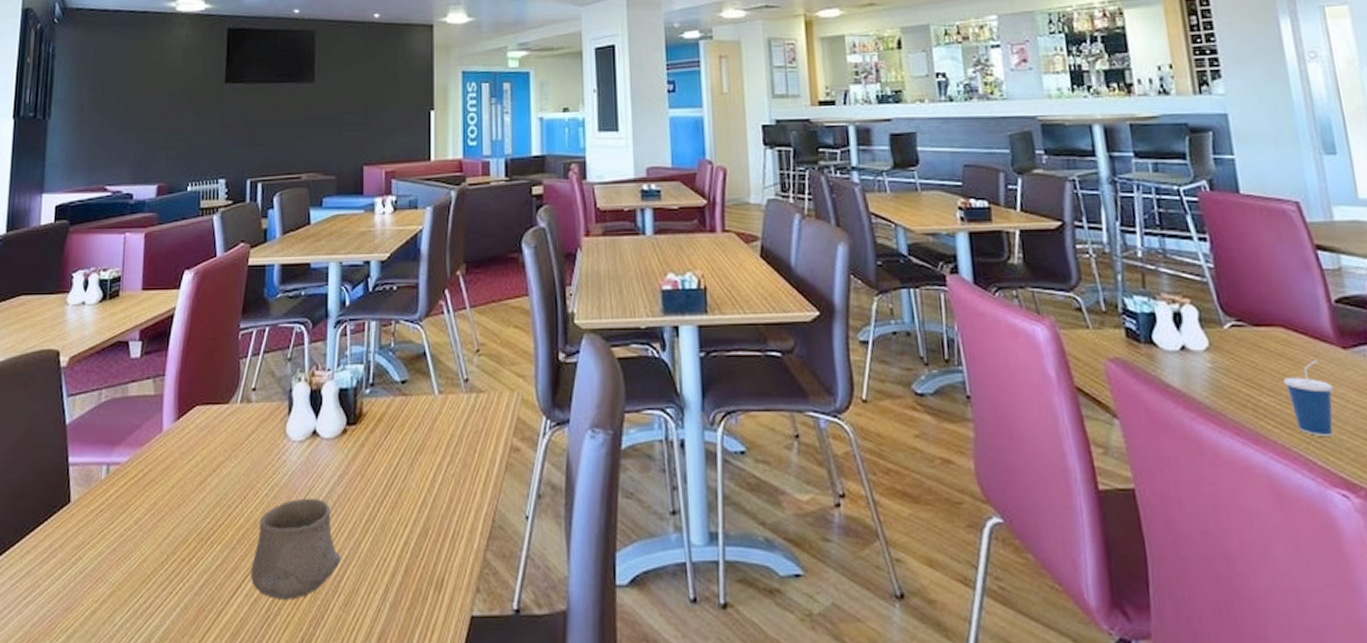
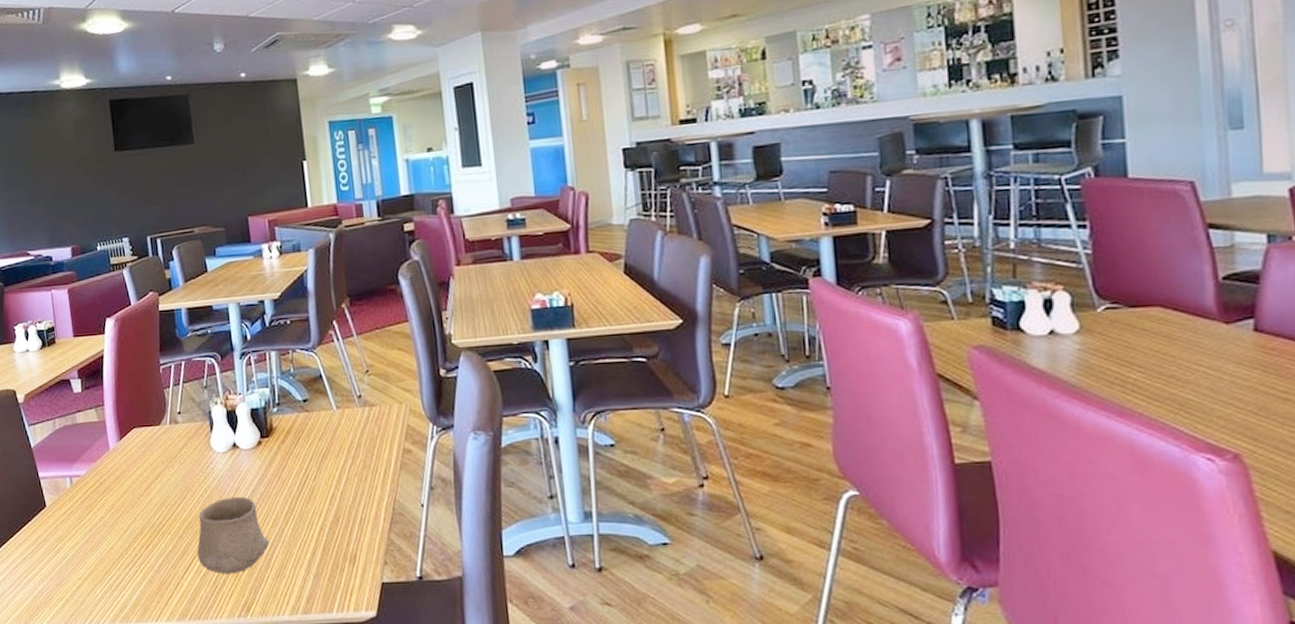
cup: present [1283,359,1334,436] -> none [1156,335,1210,407]

